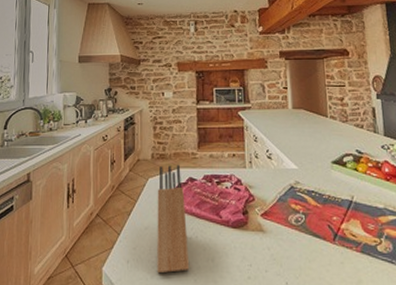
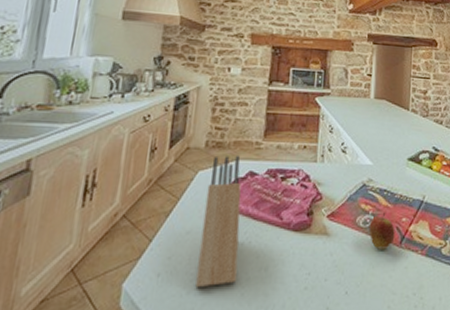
fruit: none [301,211,328,246] -> present [368,212,395,250]

